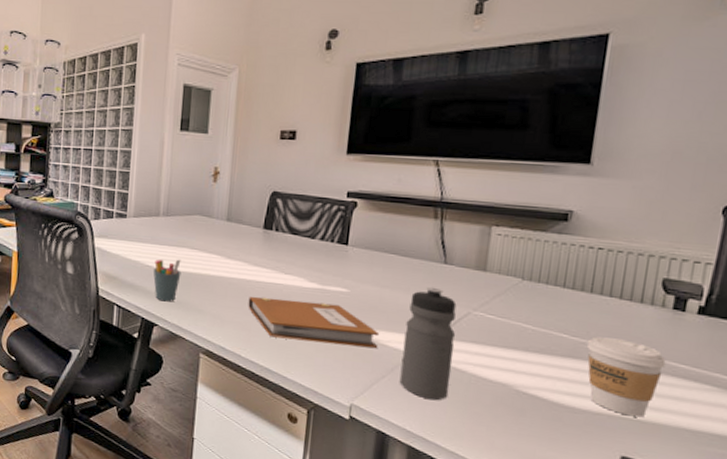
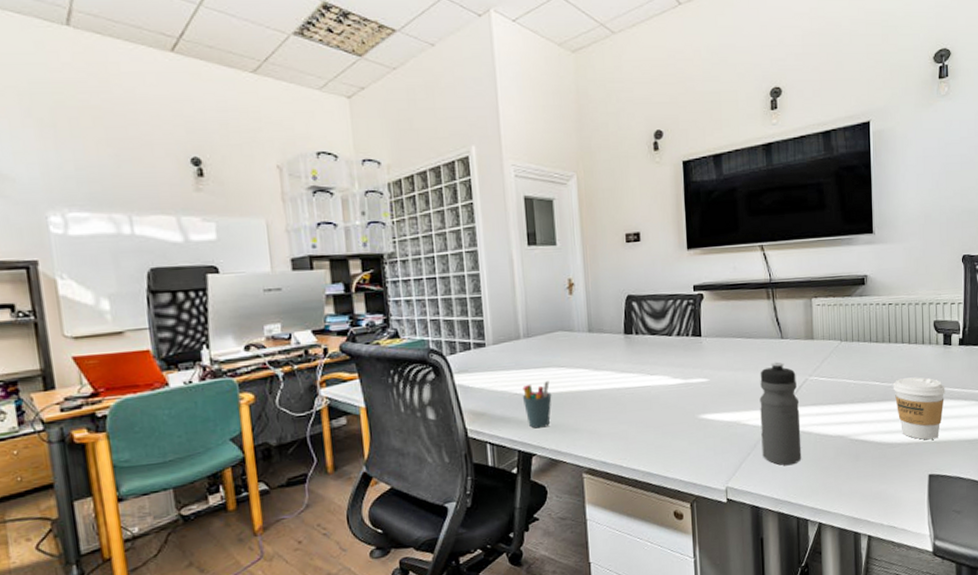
notebook: present [248,296,380,349] -> none [621,395,741,441]

